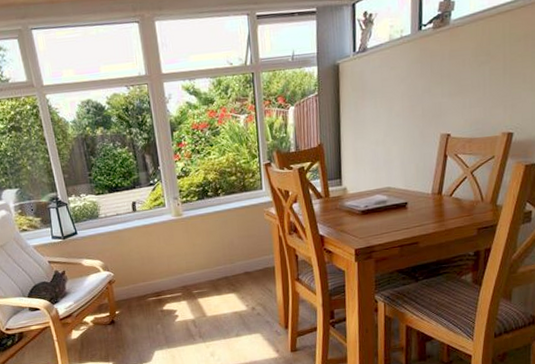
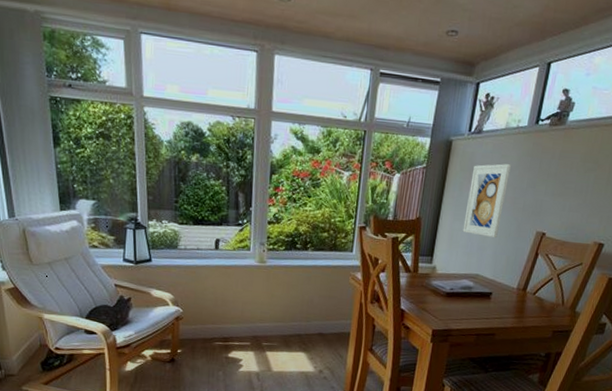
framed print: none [364,75,403,150] -> present [462,163,511,238]

